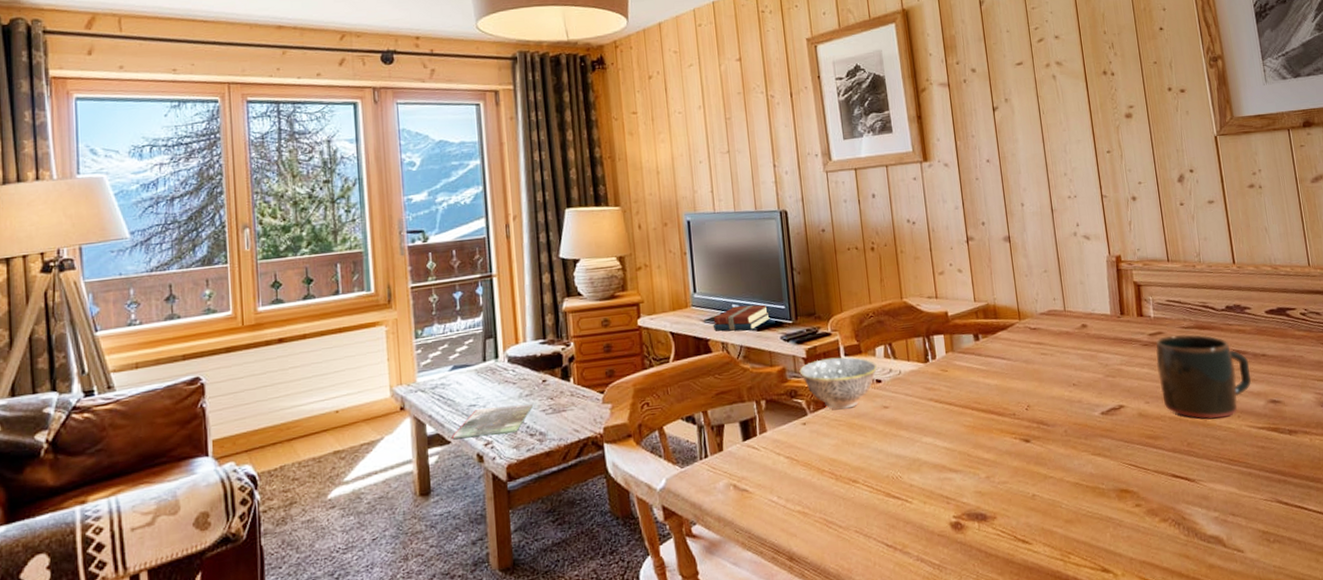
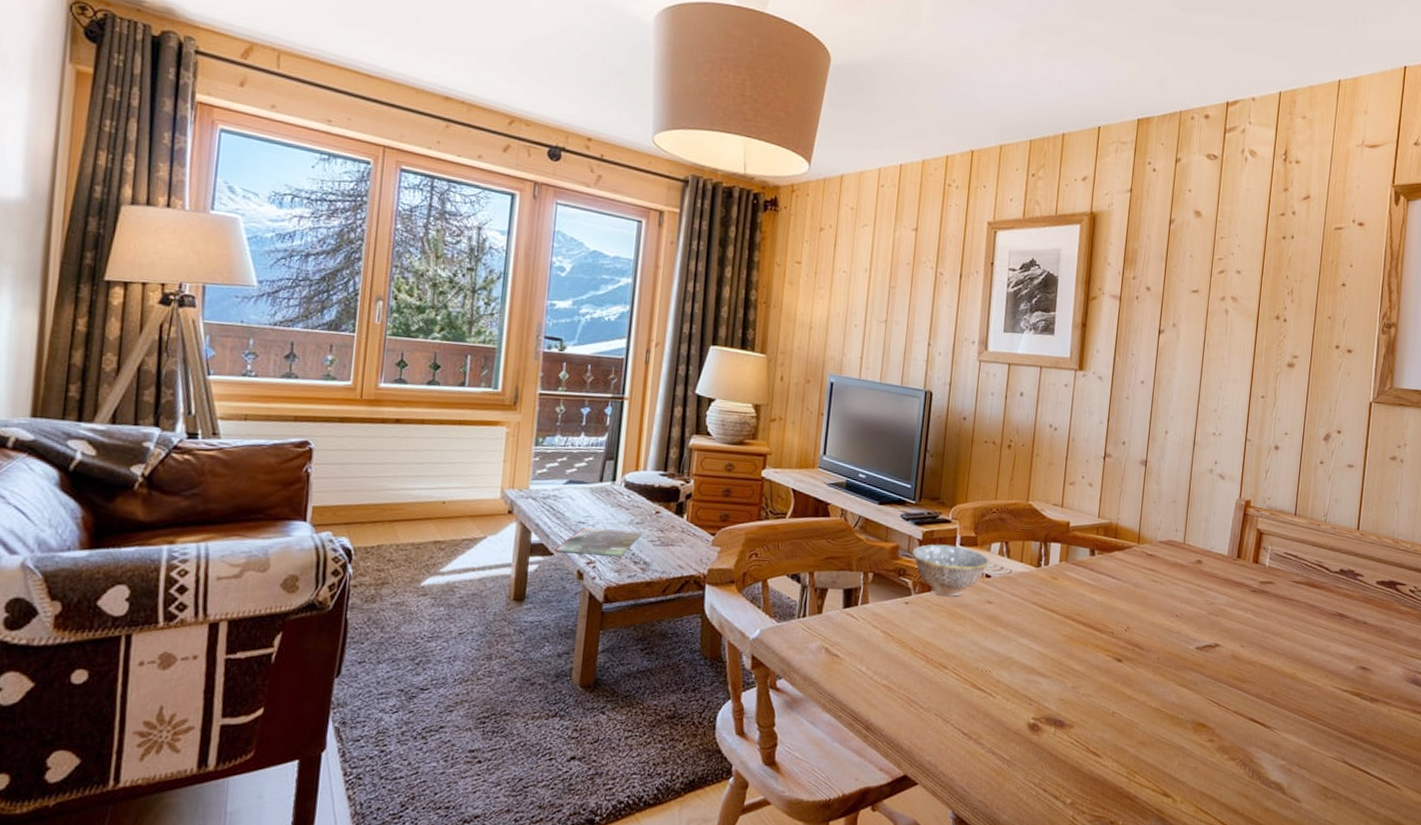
books: present [713,304,770,331] -> none [836,476,894,503]
mug: present [1155,334,1252,419] -> none [1258,586,1349,674]

